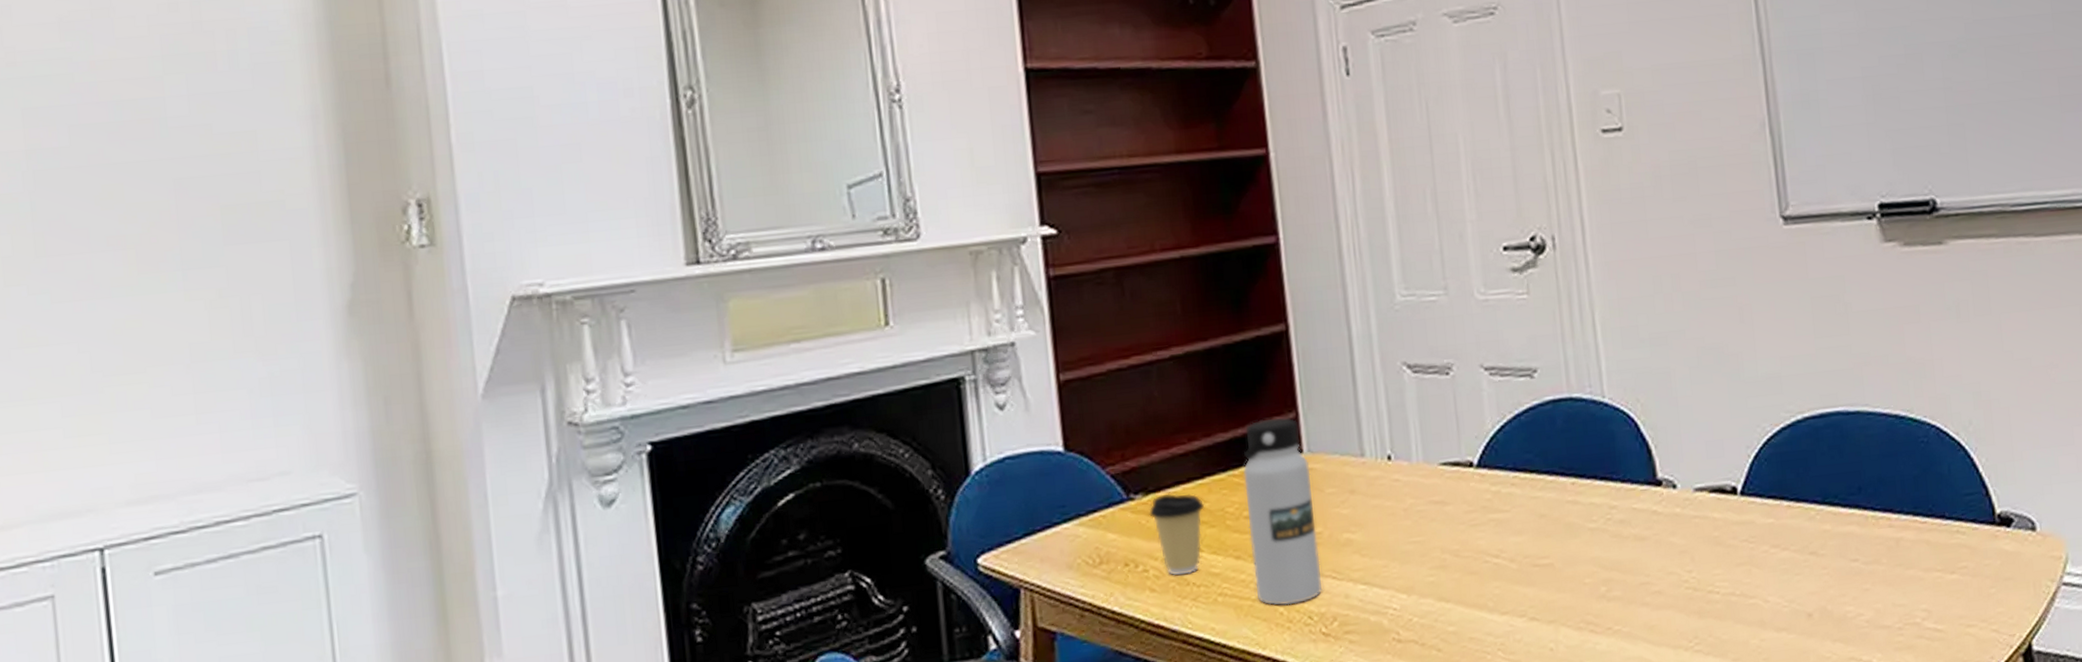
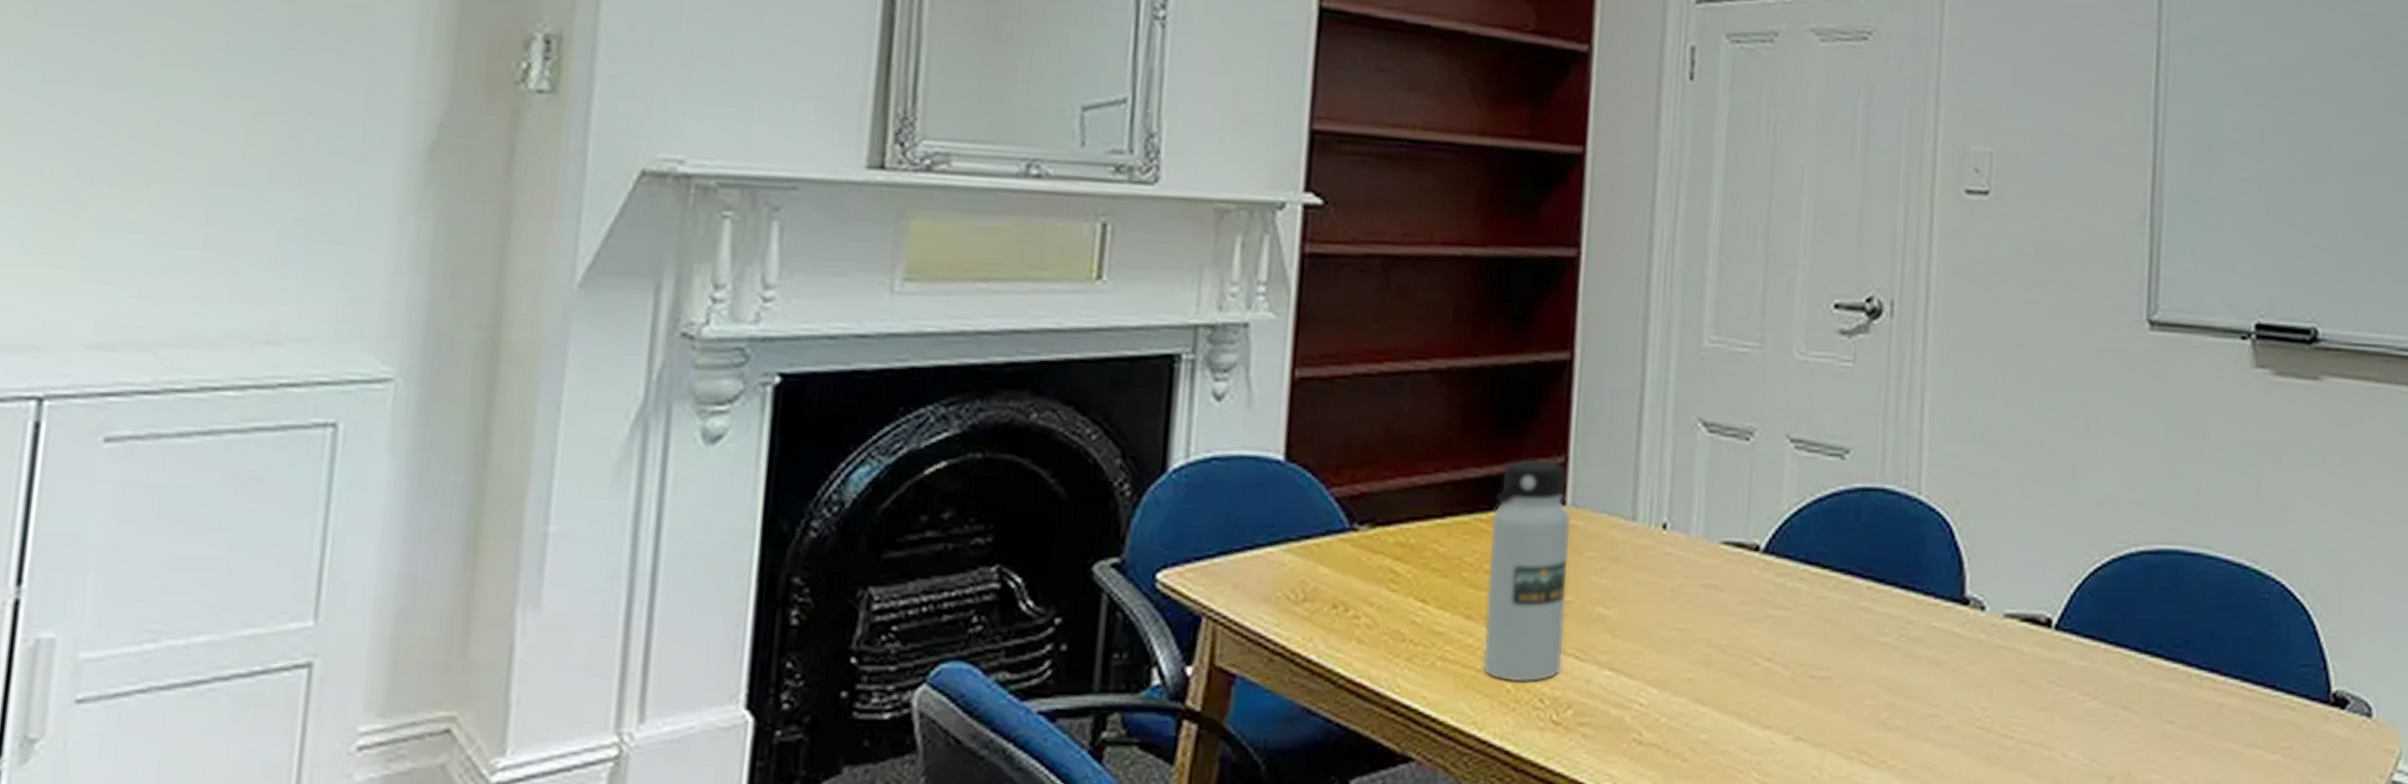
coffee cup: present [1149,493,1205,576] -> none [1372,529,1441,629]

